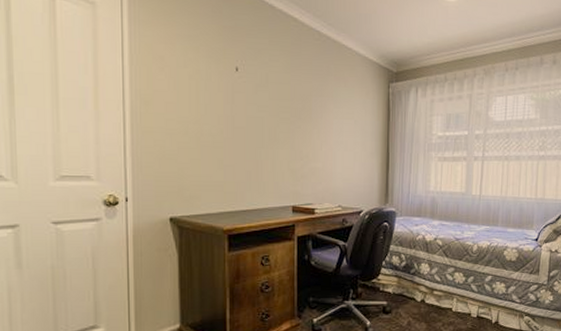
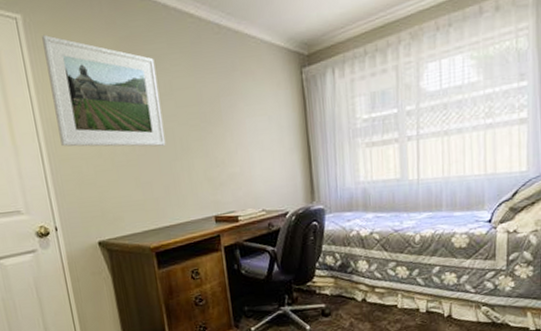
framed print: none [145,10,254,133] -> present [42,34,166,147]

